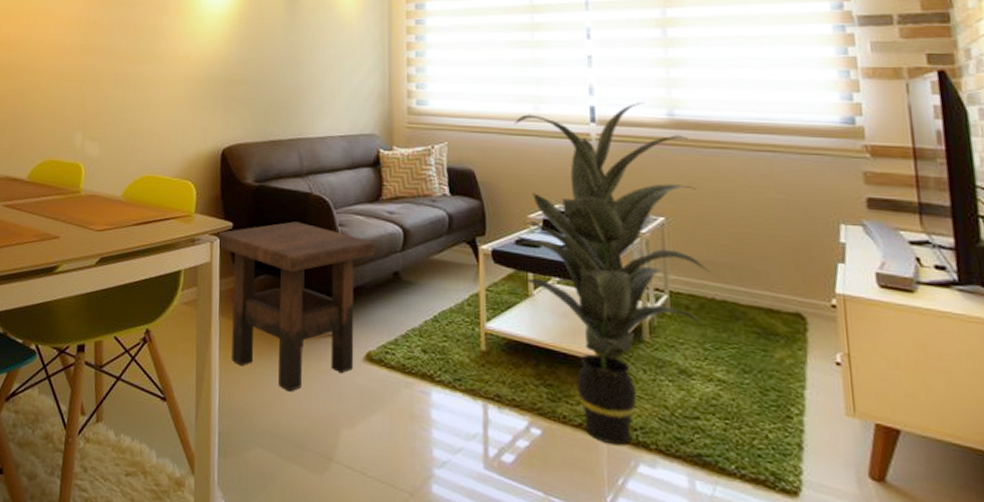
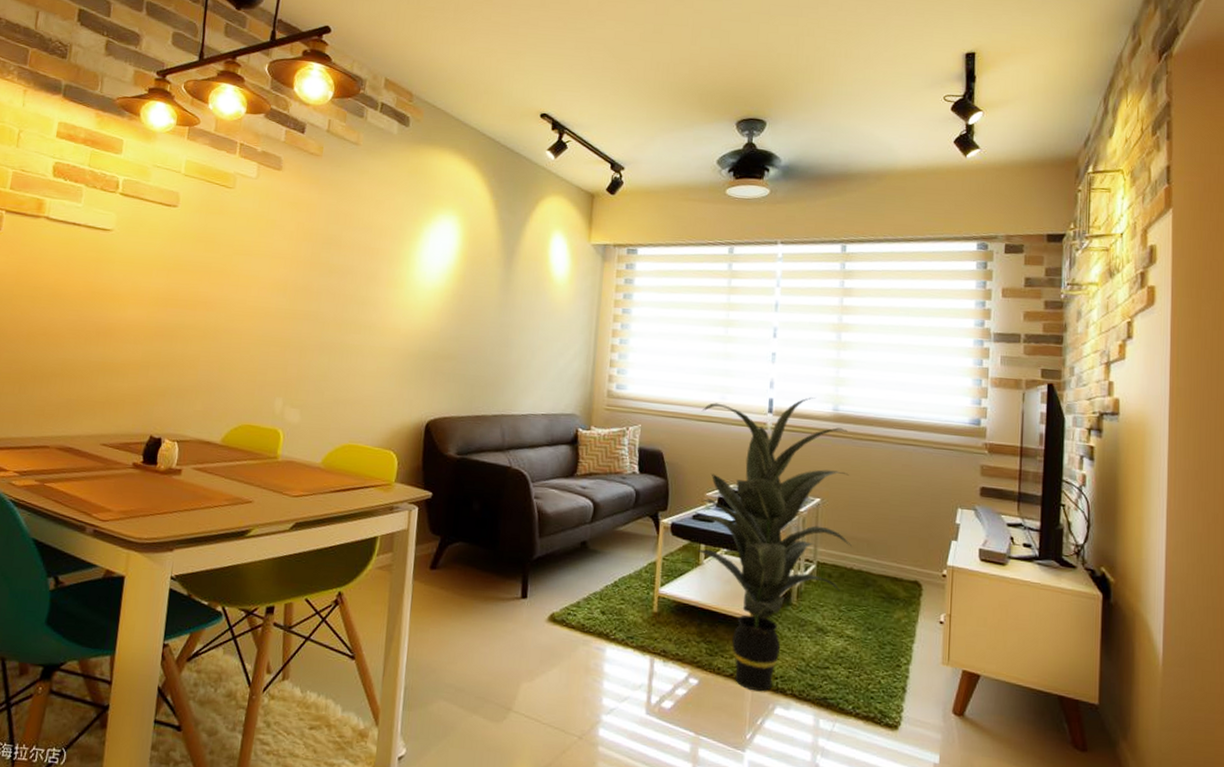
side table: present [216,221,375,392] -> none [415,493,567,650]

